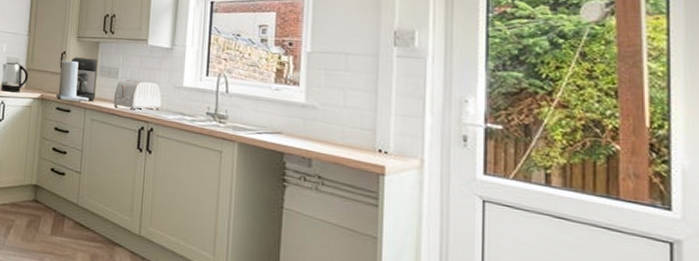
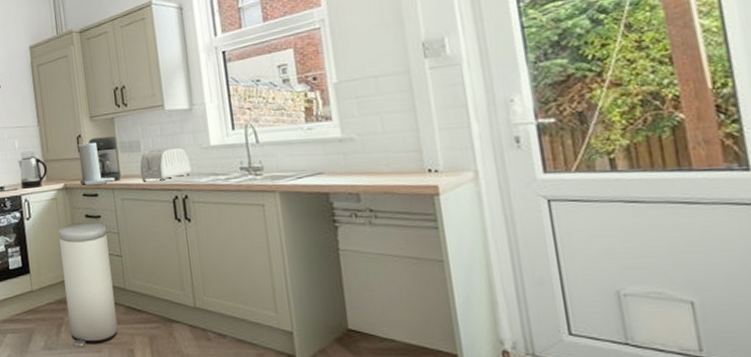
pedal bin: none [17,132,72,252] -> present [58,222,118,347]

